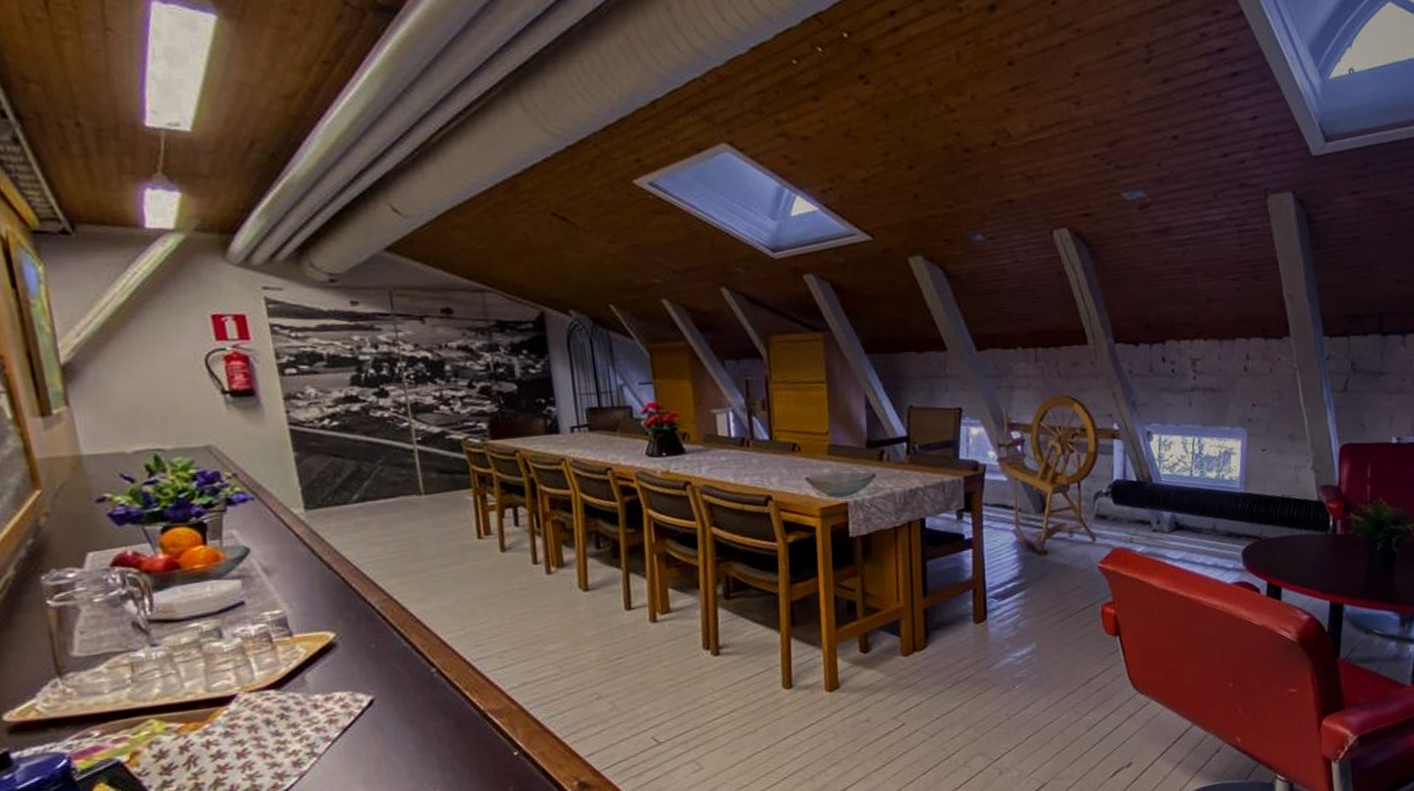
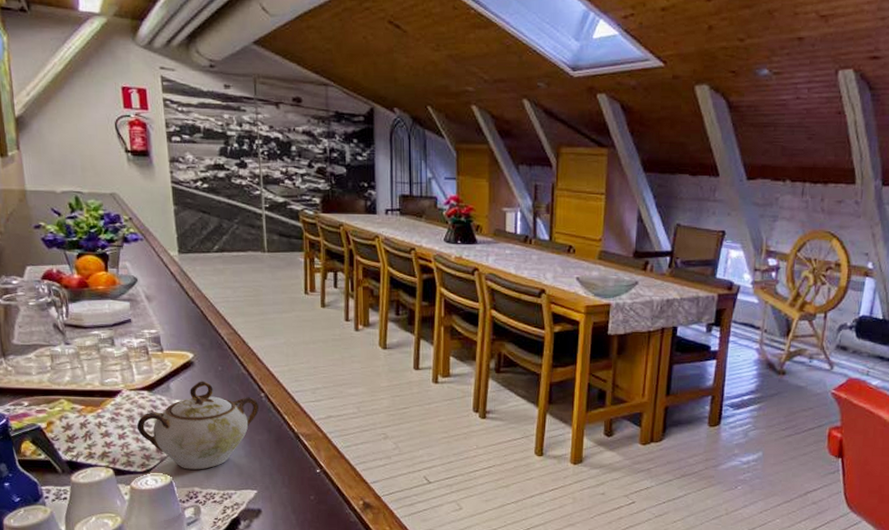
sugar bowl: none [261,664,431,782] -> present [136,381,260,470]

